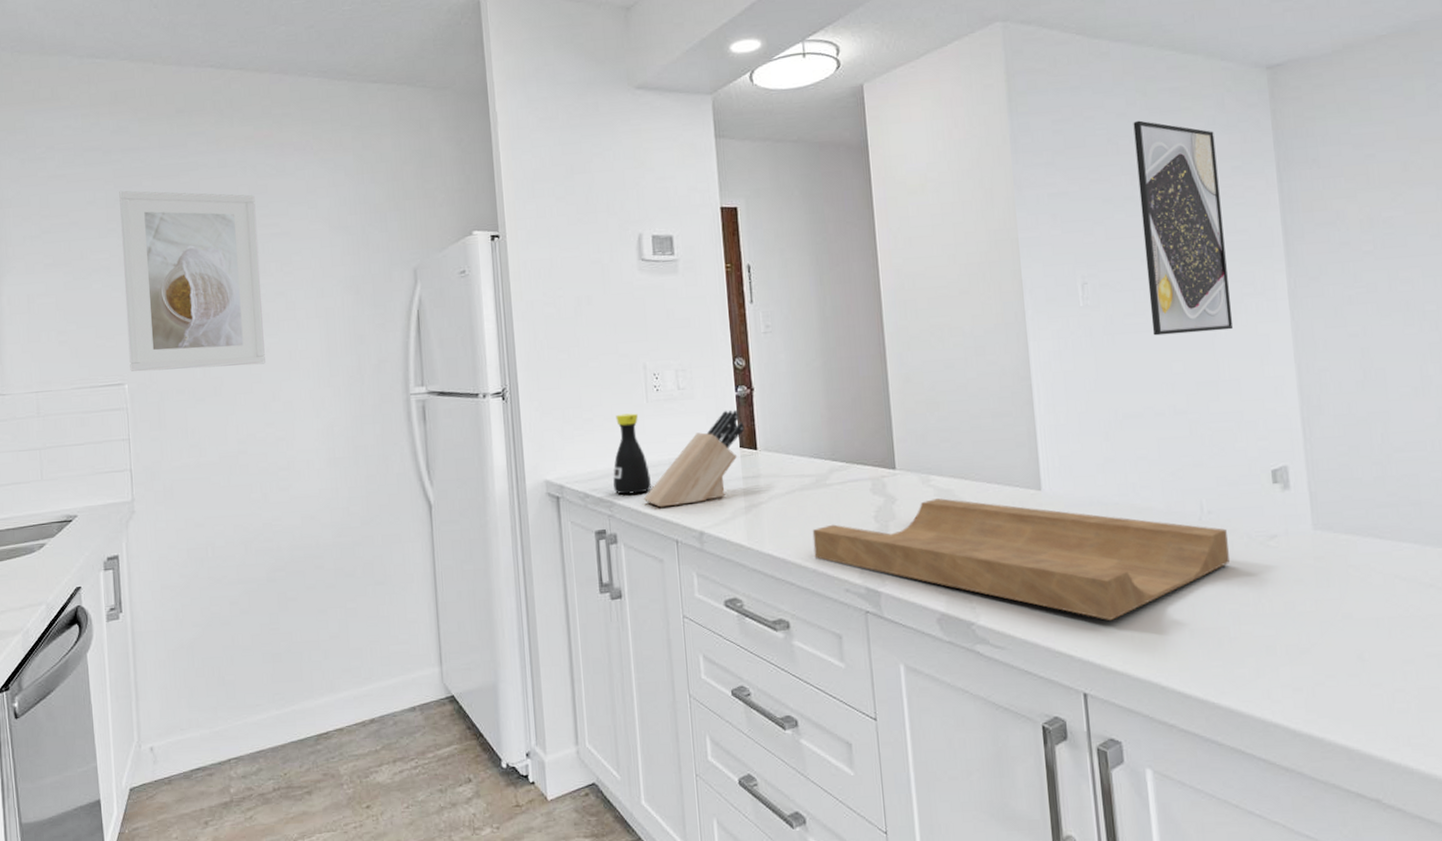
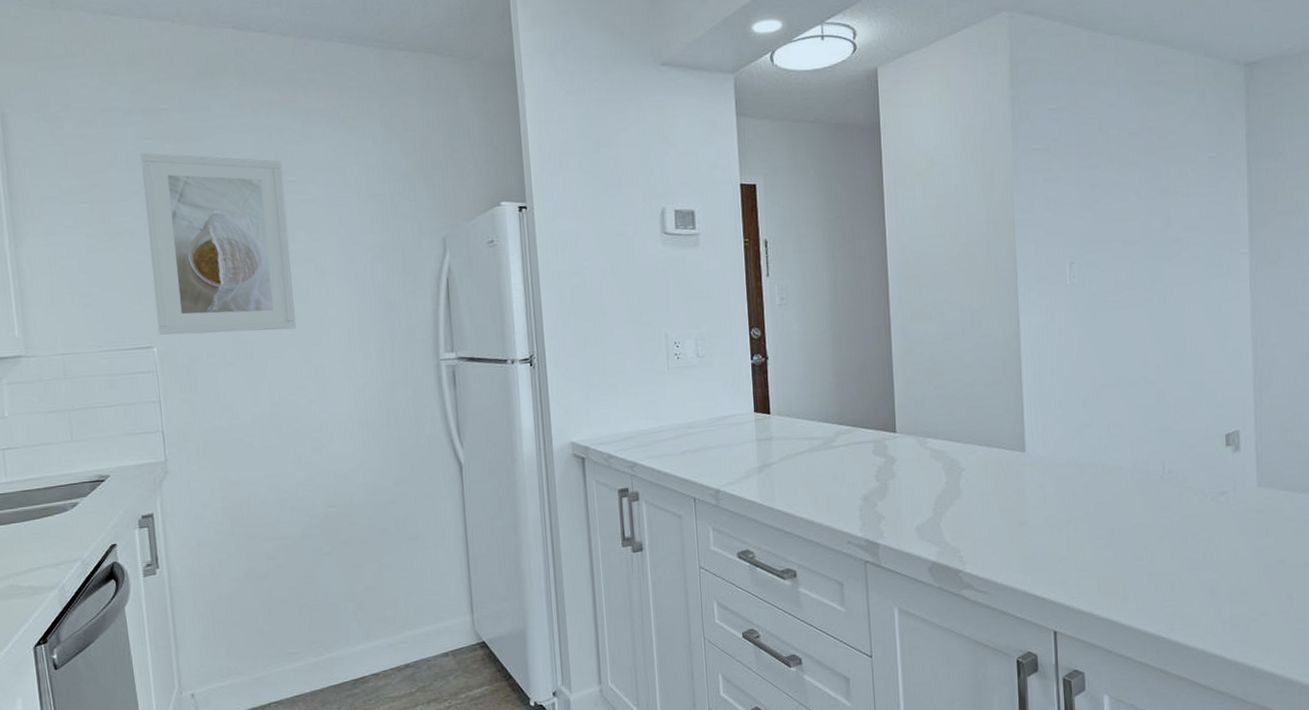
bottle: present [613,413,651,495] -> none [635,379,671,456]
knife block: present [643,409,745,508] -> none [663,376,759,468]
cutting board: present [812,498,1230,620] -> none [819,459,1185,567]
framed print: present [1133,120,1233,336] -> none [1123,111,1201,312]

